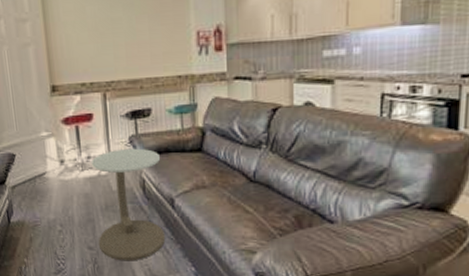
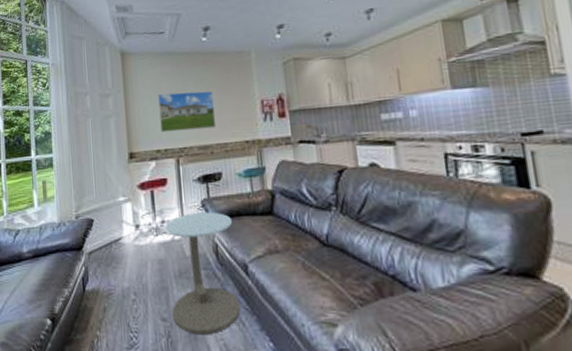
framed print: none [82,18,147,64] -> present [158,90,217,133]

